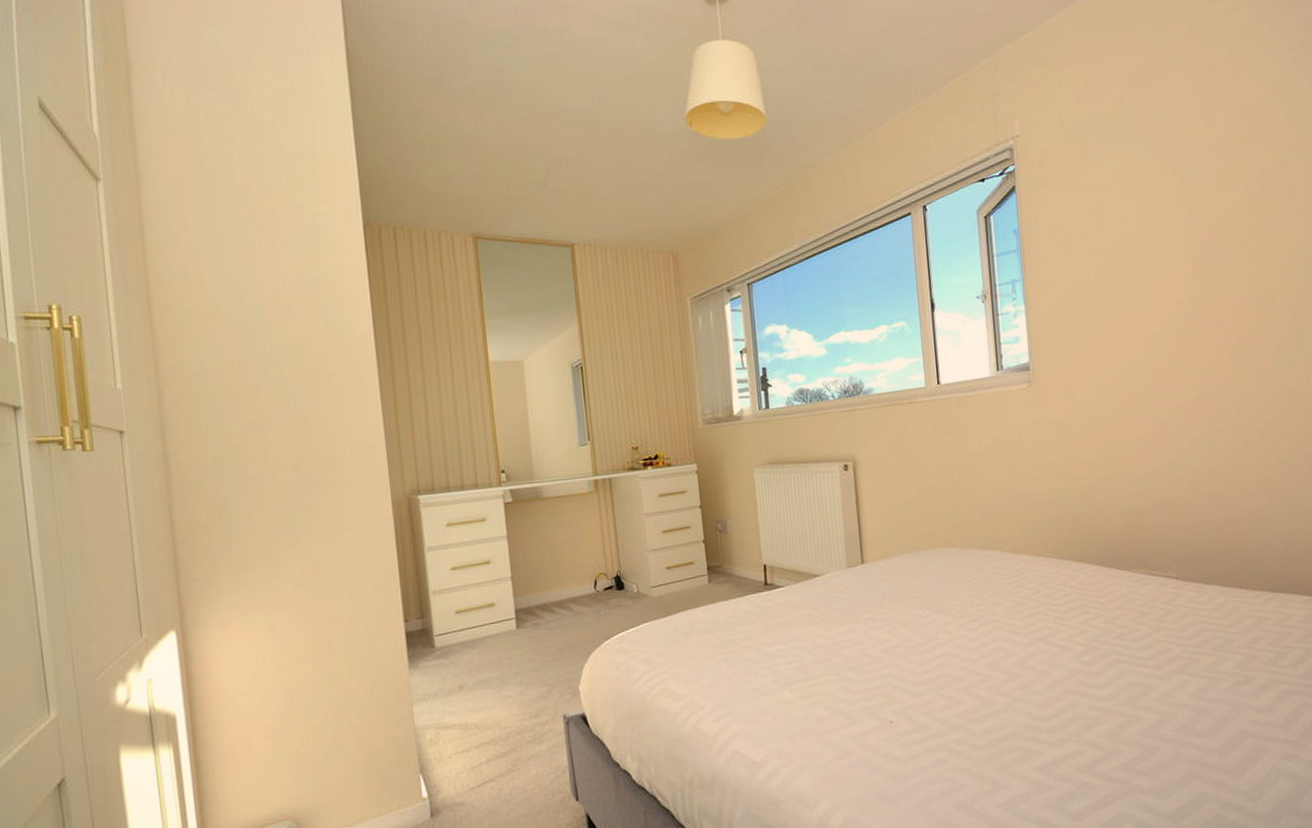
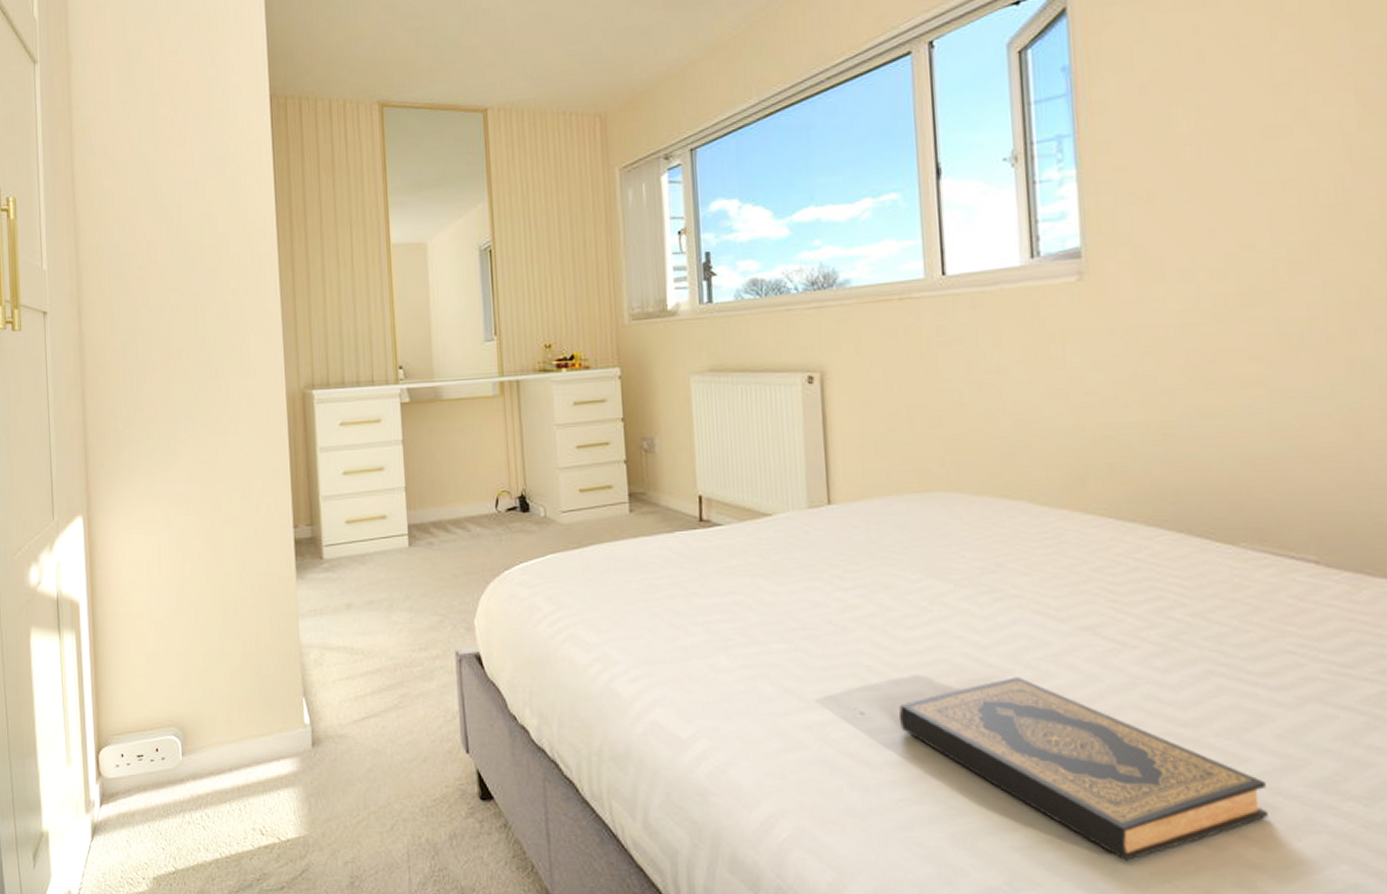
hardback book: none [917,680,1153,802] -> present [898,677,1268,861]

